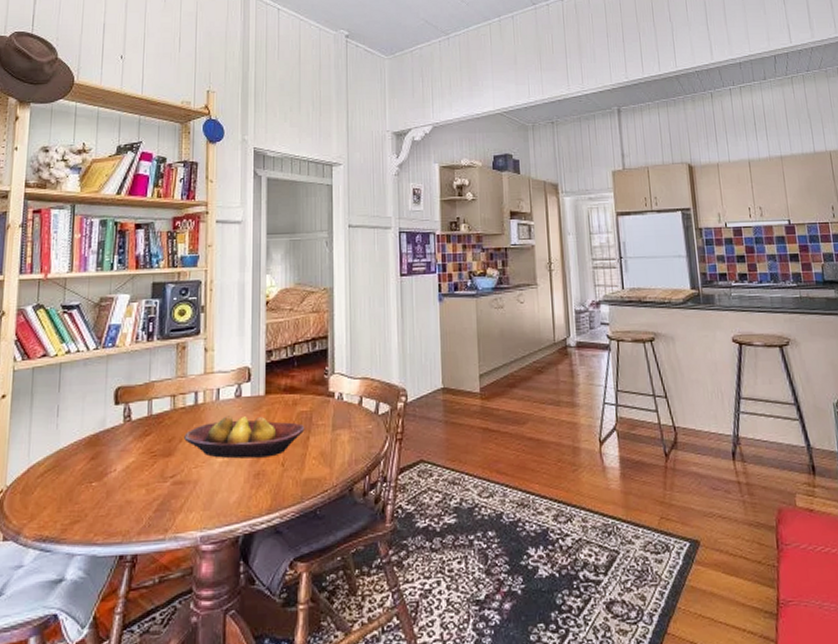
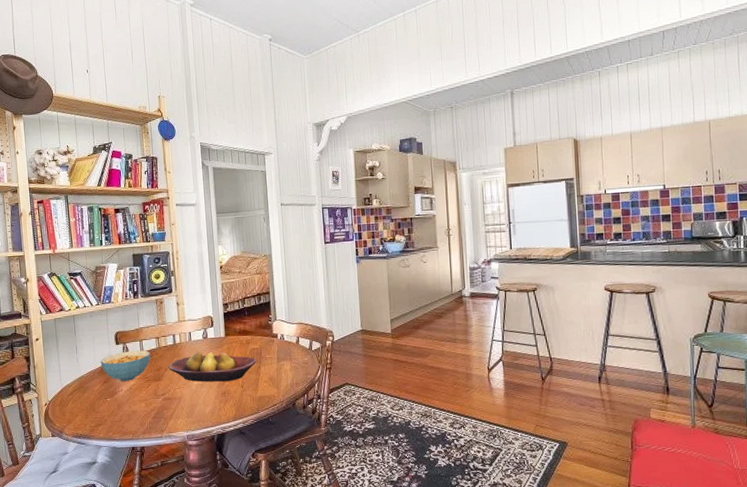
cereal bowl: none [89,413,162,458] -> present [100,350,151,382]

